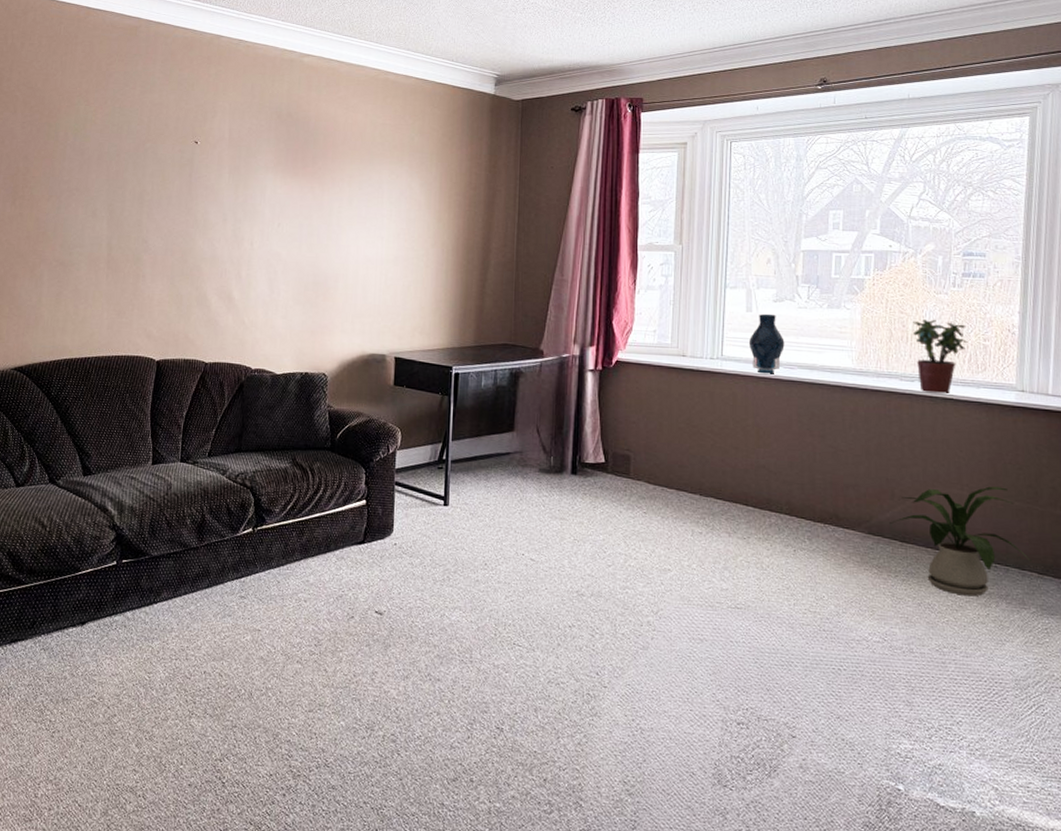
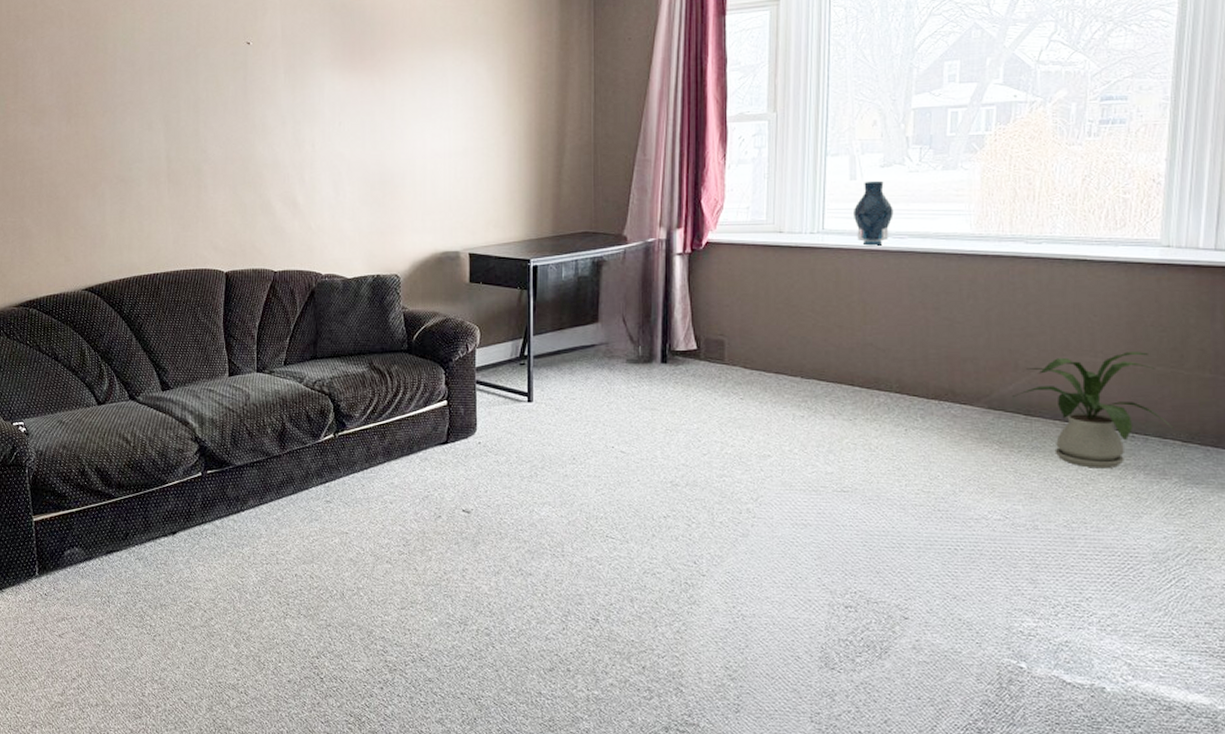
potted plant: present [913,319,968,394] -> none [1041,173,1105,256]

